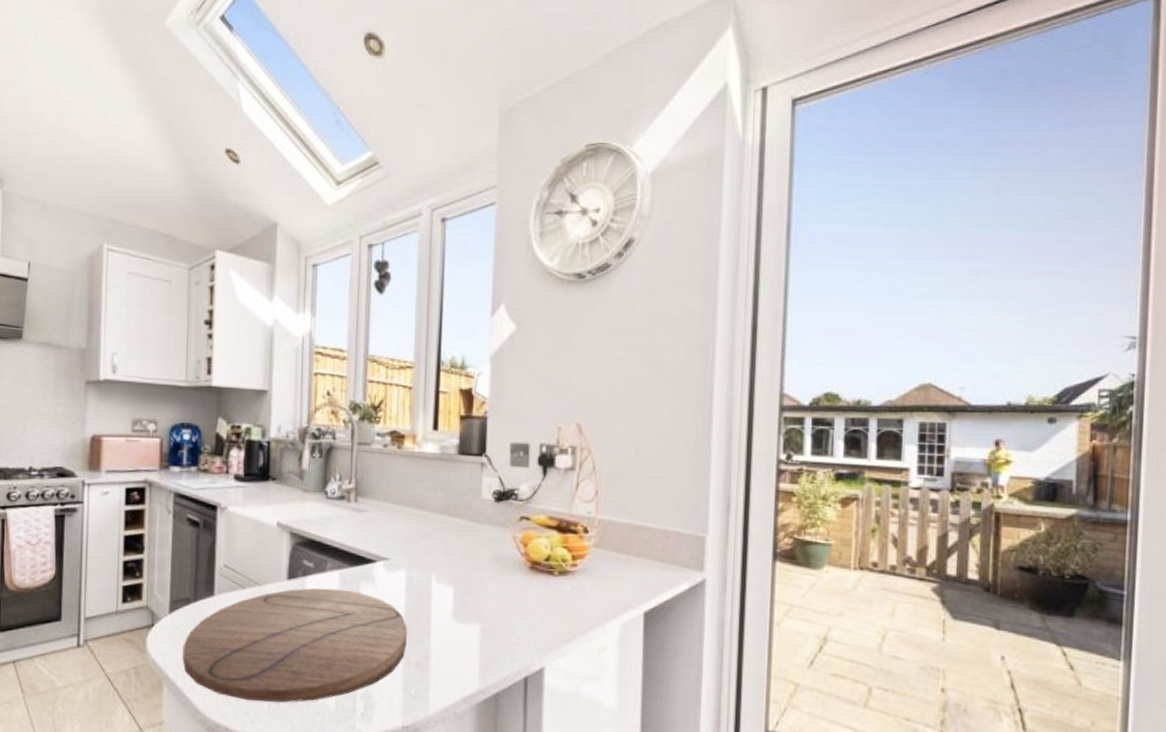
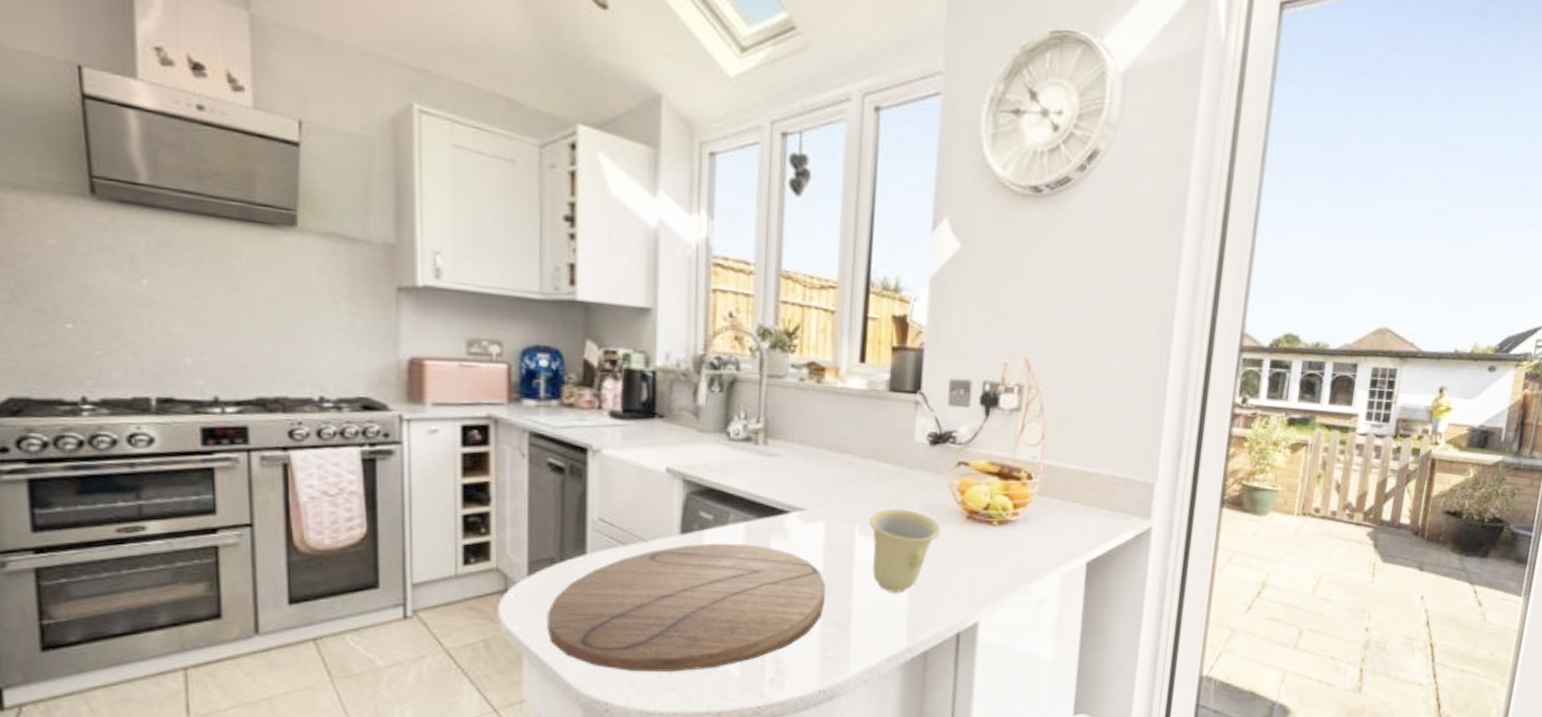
cup: none [443,559,508,637] -> present [869,508,942,592]

